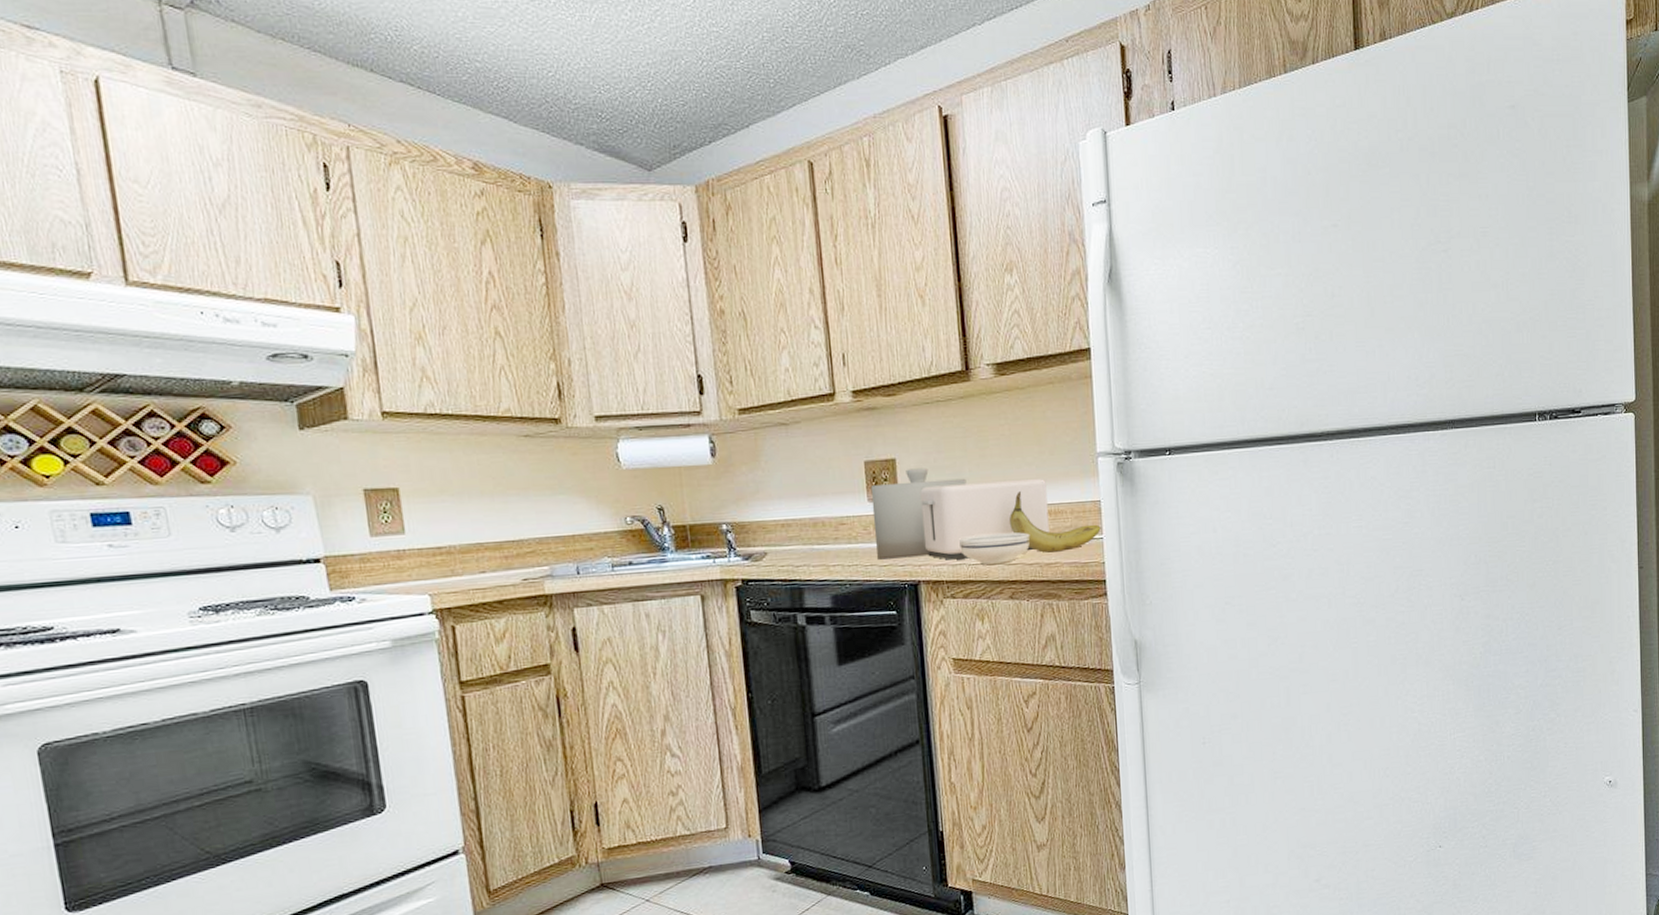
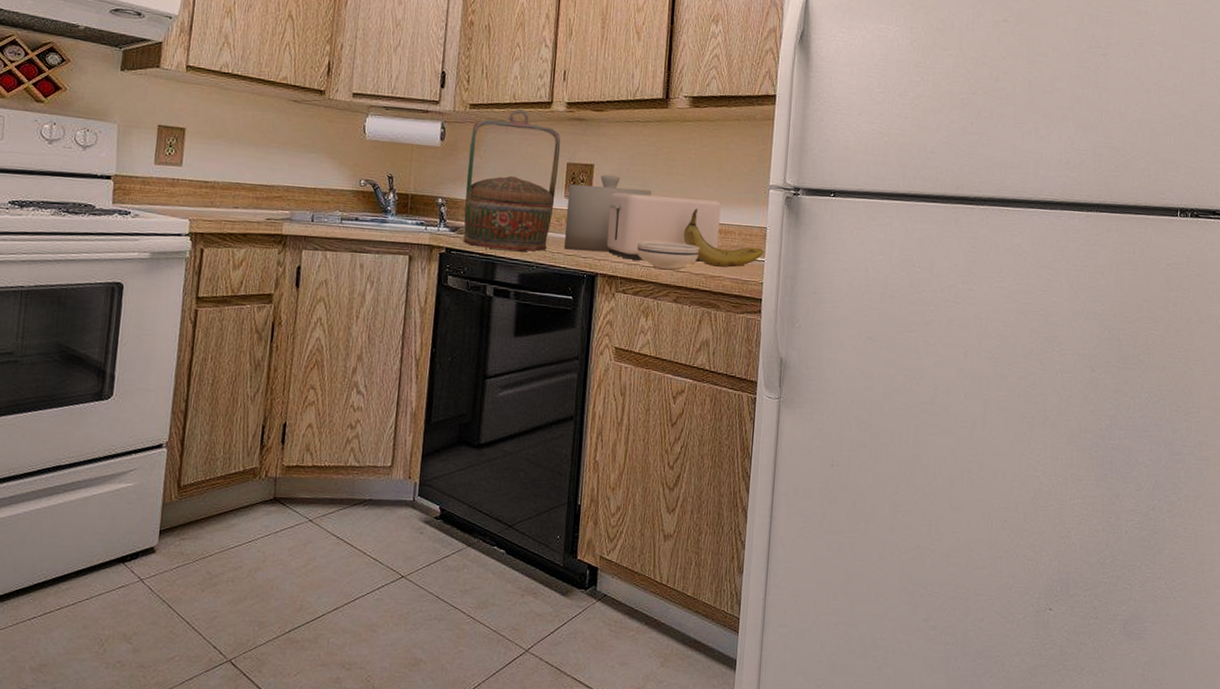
decorative basket: none [746,406,858,573] -> present [463,108,561,252]

